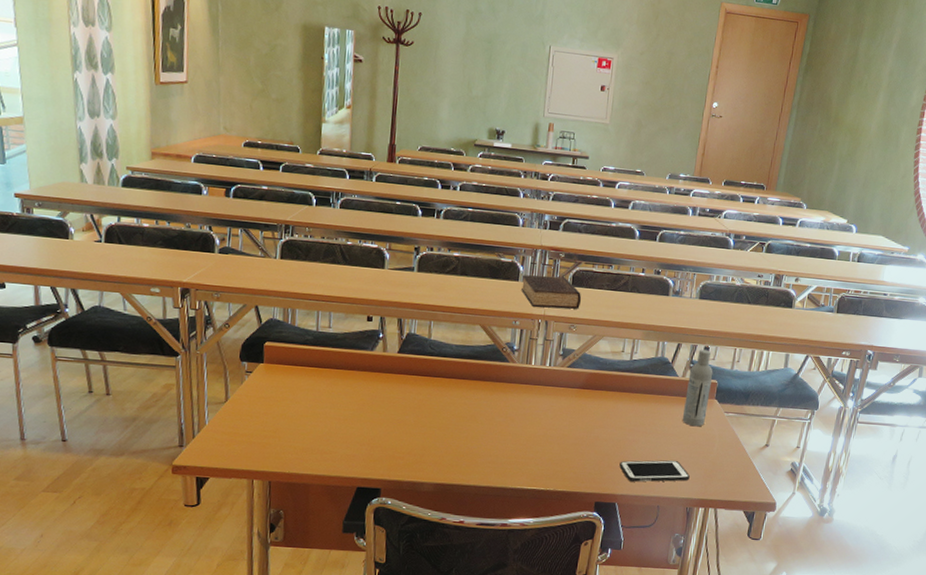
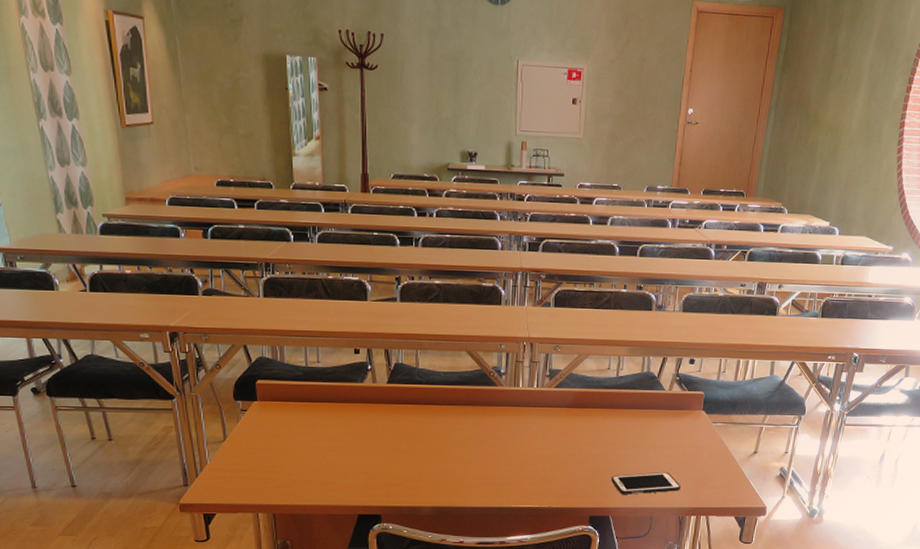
book: present [520,275,582,309] -> none [504,298,565,331]
bottle: present [682,349,713,427] -> none [670,362,700,438]

